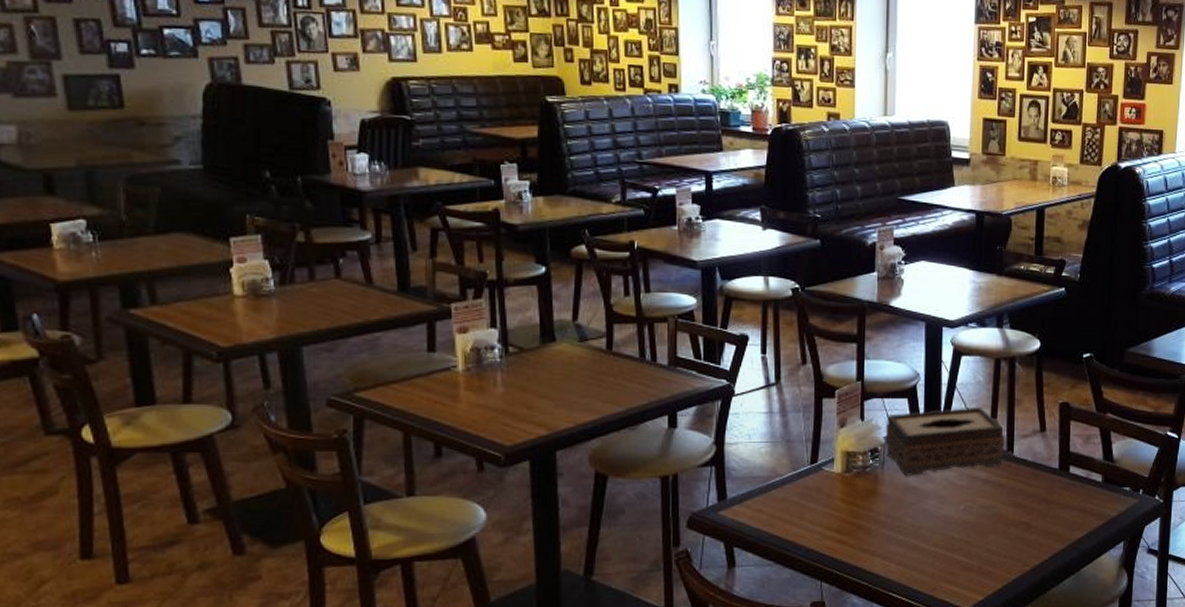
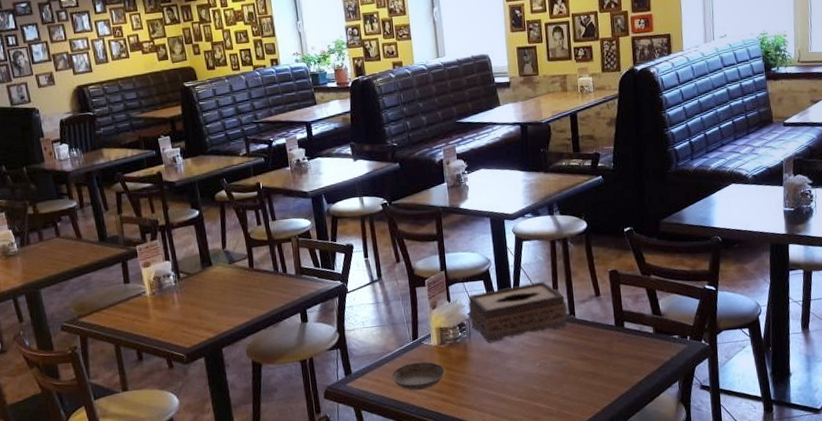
saucer: none [778,492,847,527] -> present [391,362,446,391]

